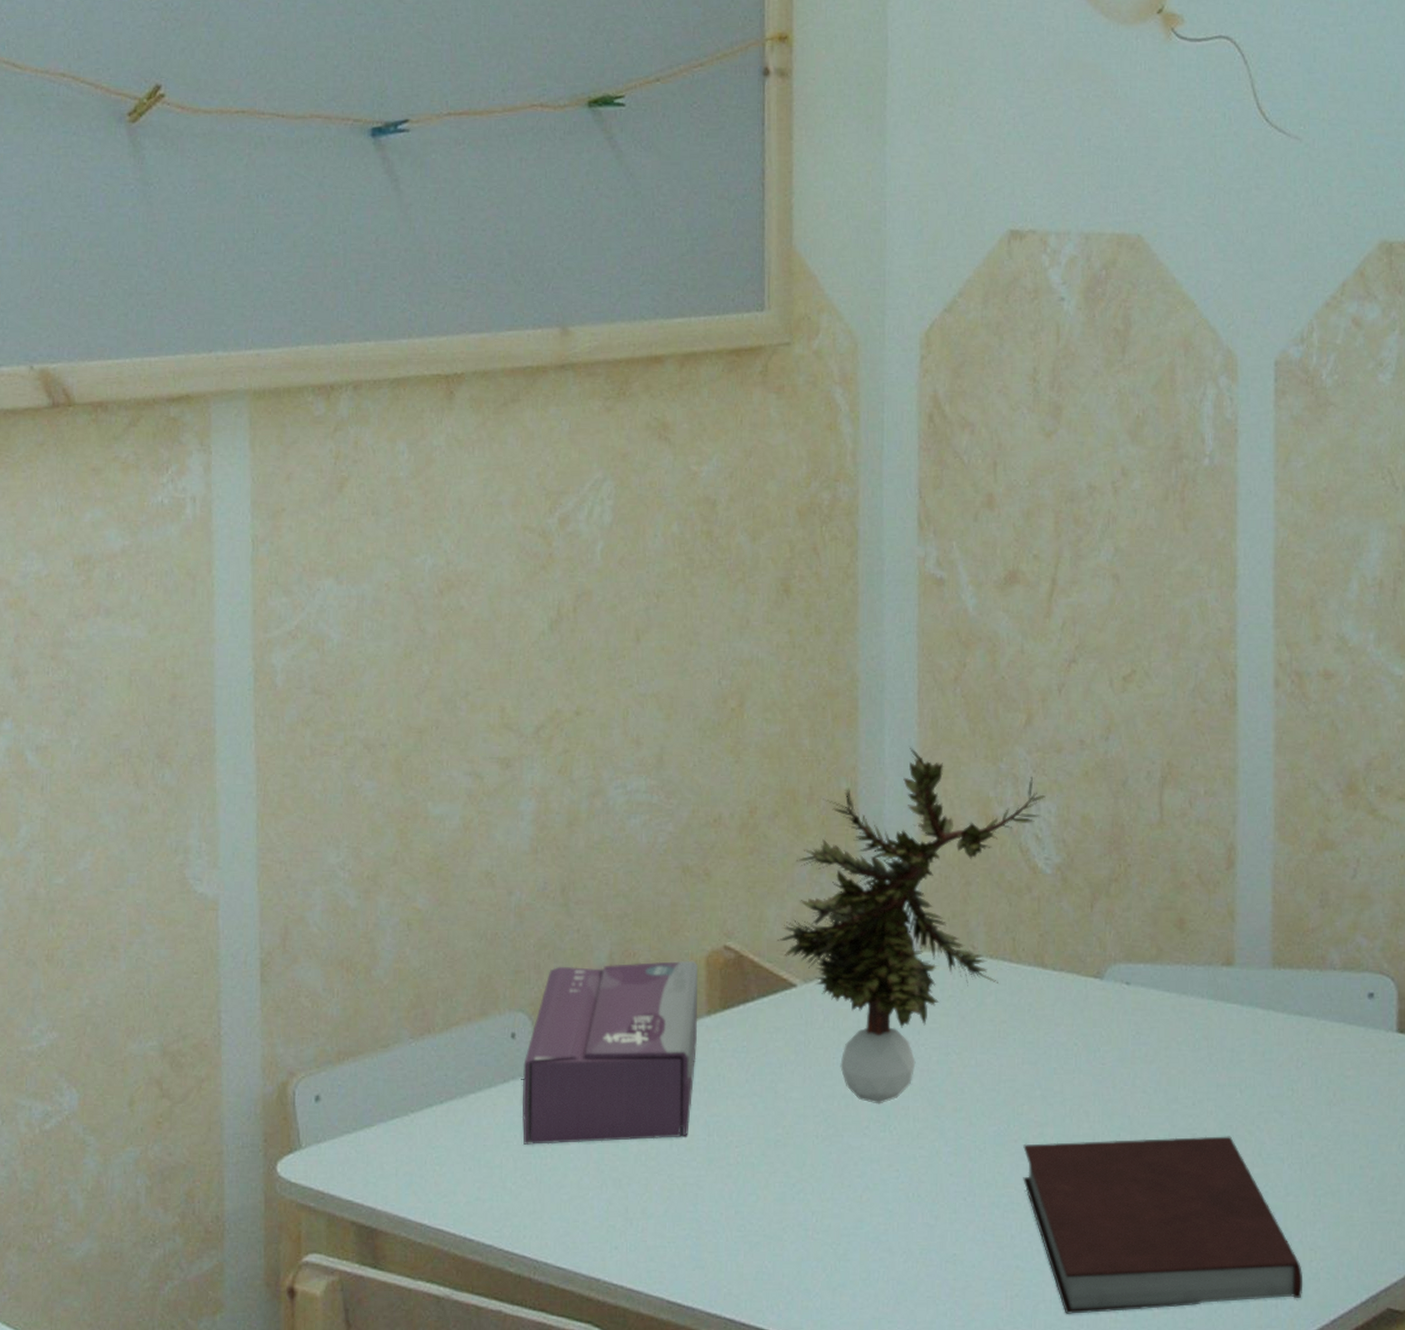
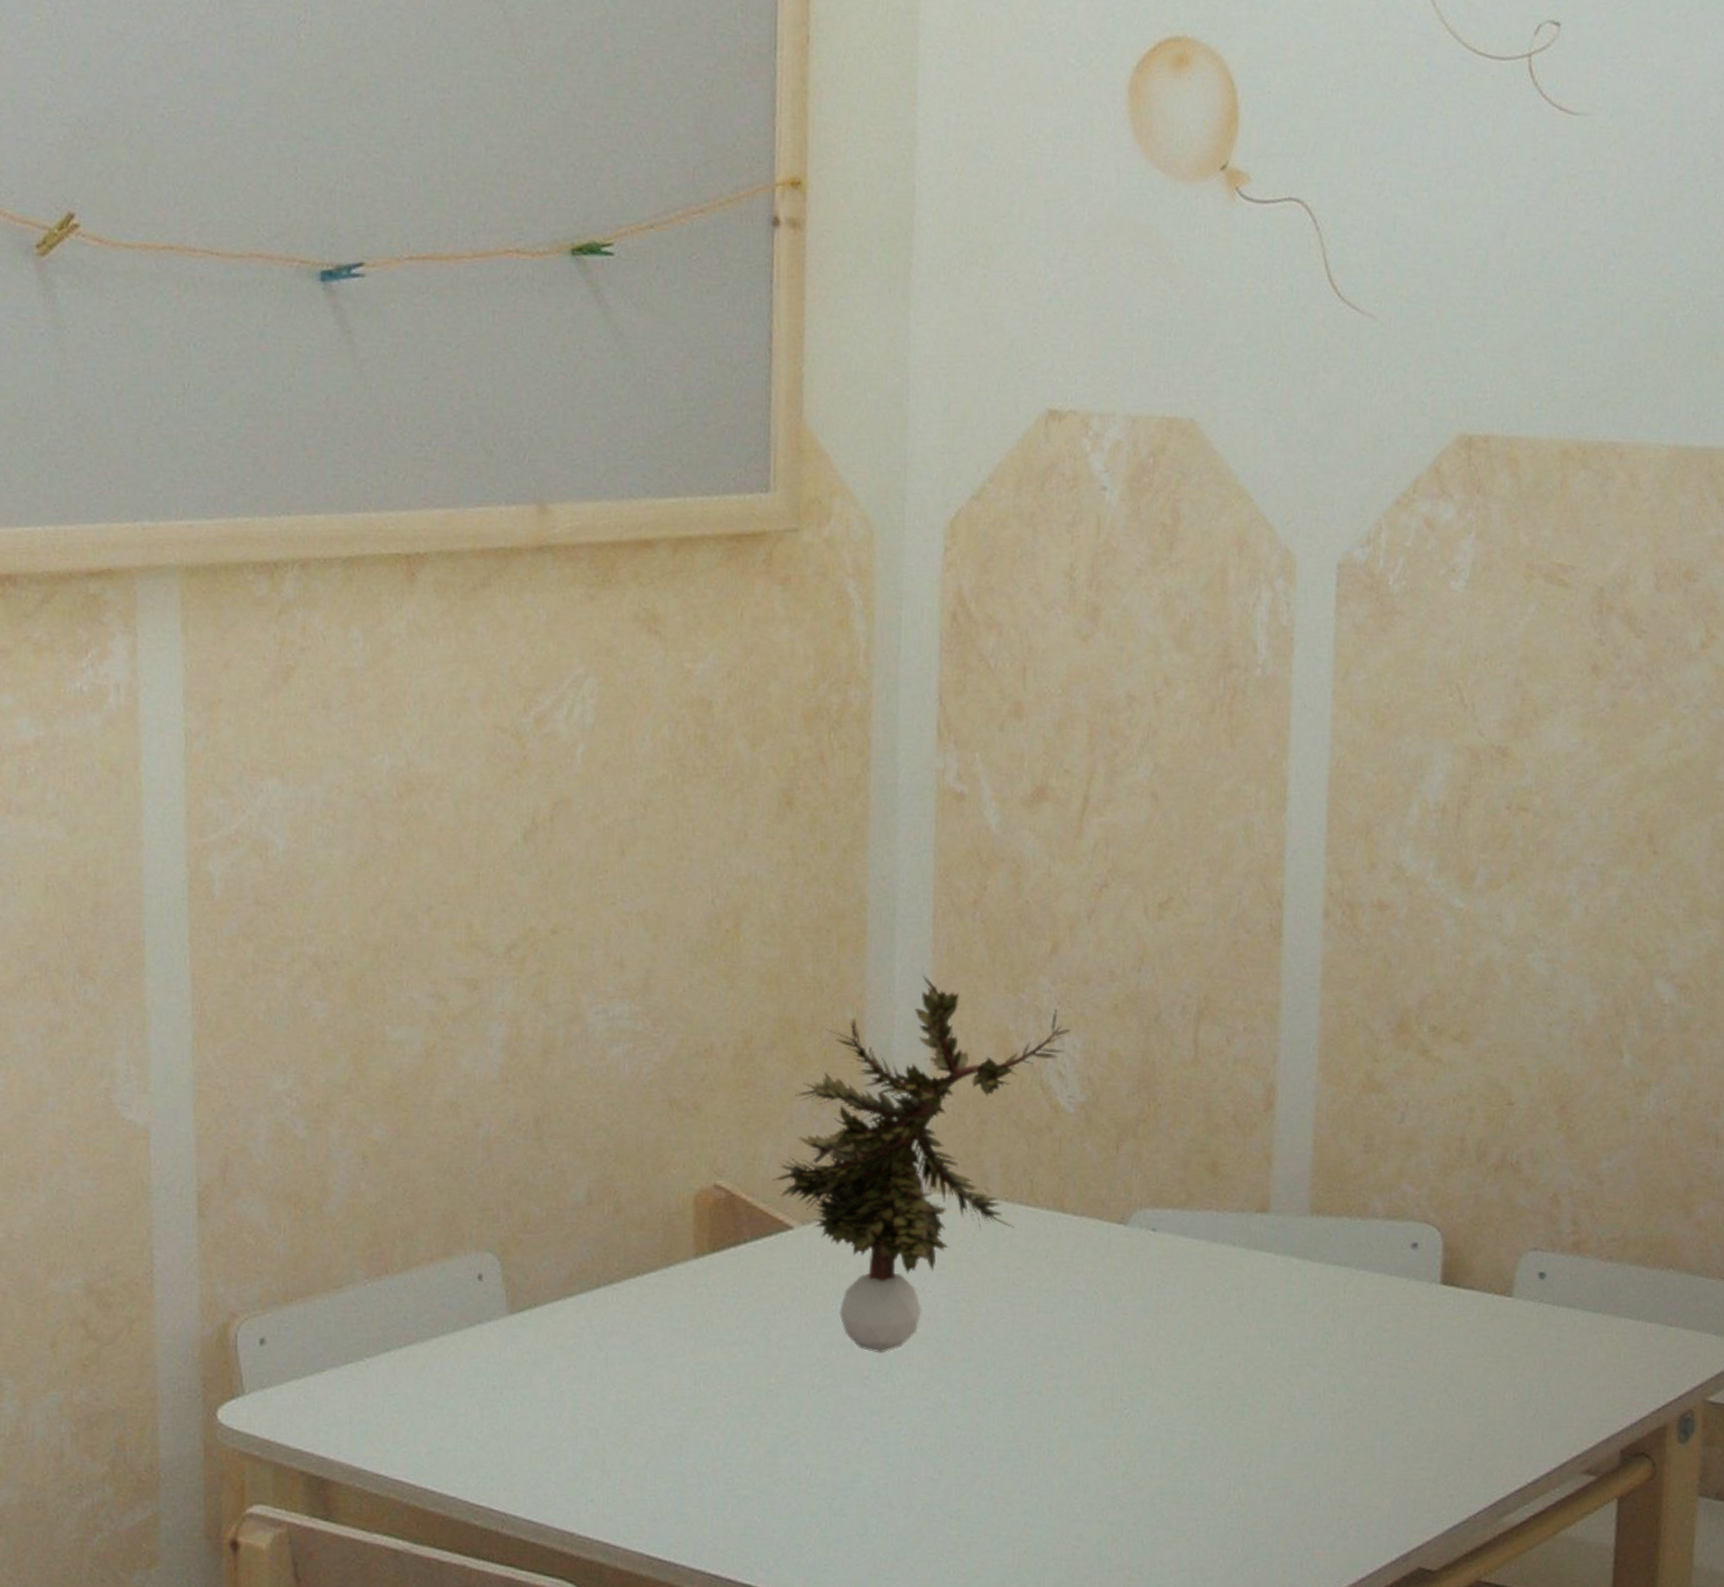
tissue box: present [521,960,698,1145] -> none [489,1199,685,1392]
notebook: present [1023,1136,1303,1315] -> none [1035,1390,1331,1573]

